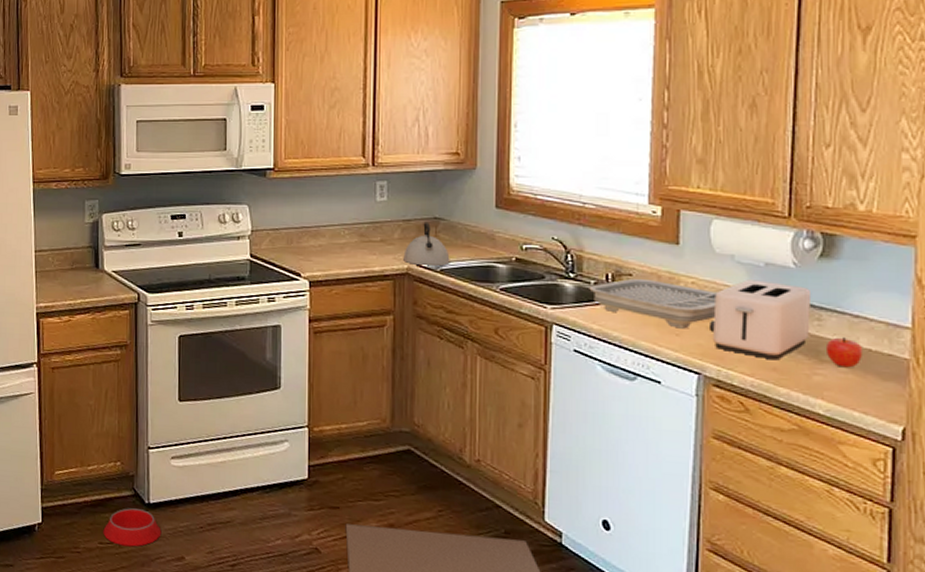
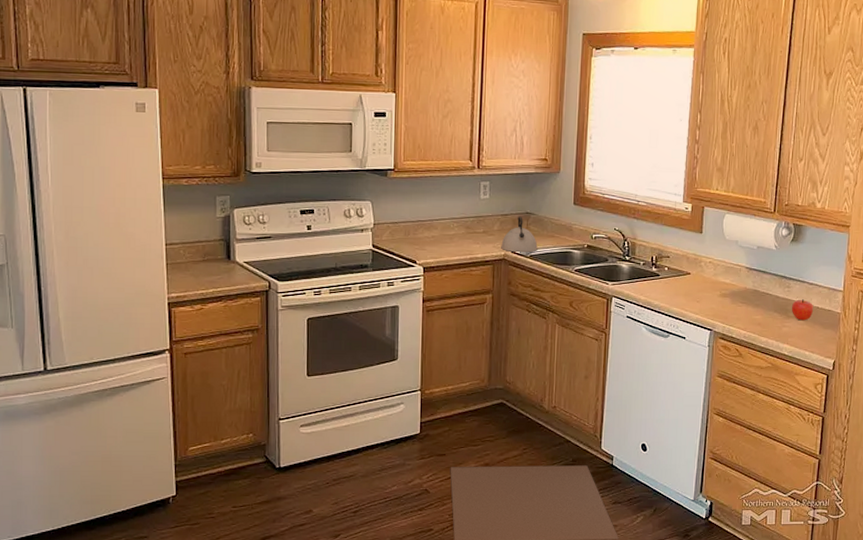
pet bowl: present [103,508,162,547] -> none [236,473,291,507]
dish rack: present [589,278,718,329] -> none [639,259,726,297]
toaster: present [710,279,812,360] -> none [719,259,785,318]

